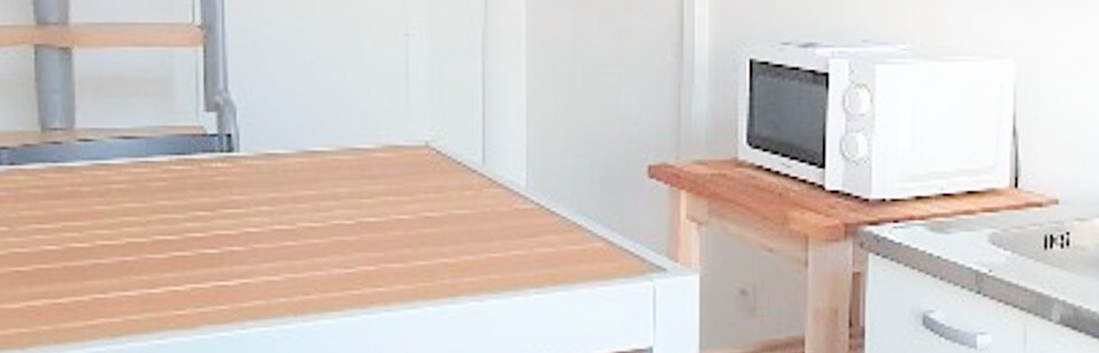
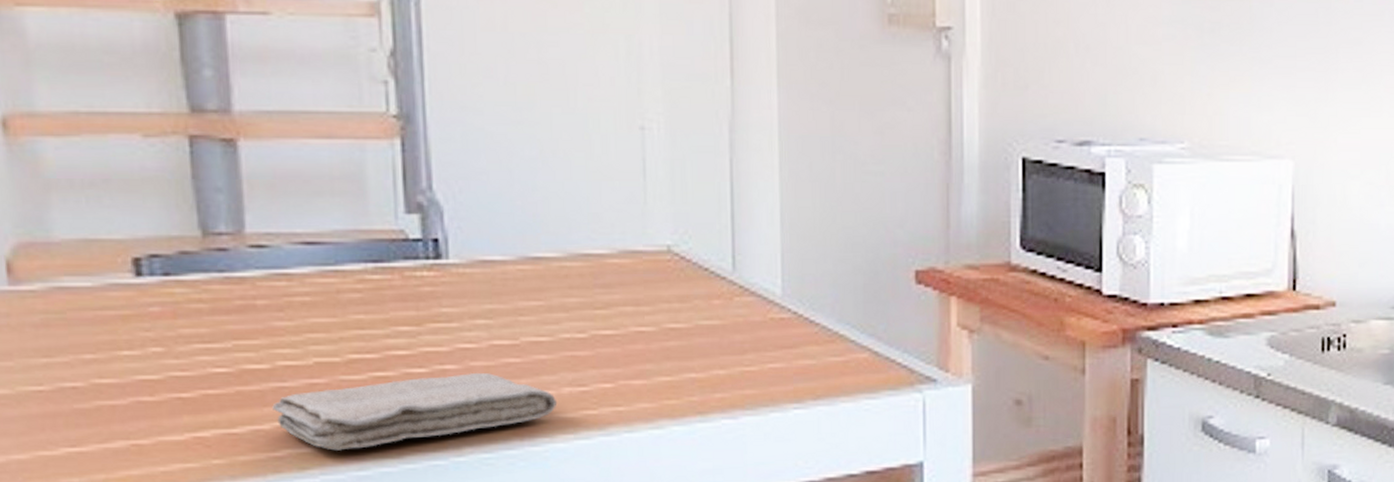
washcloth: none [91,254,327,321] -> present [272,372,558,451]

